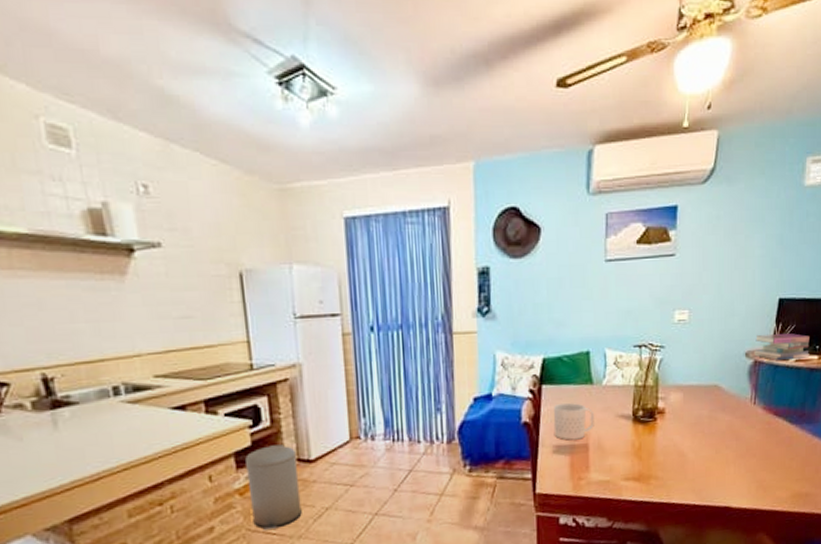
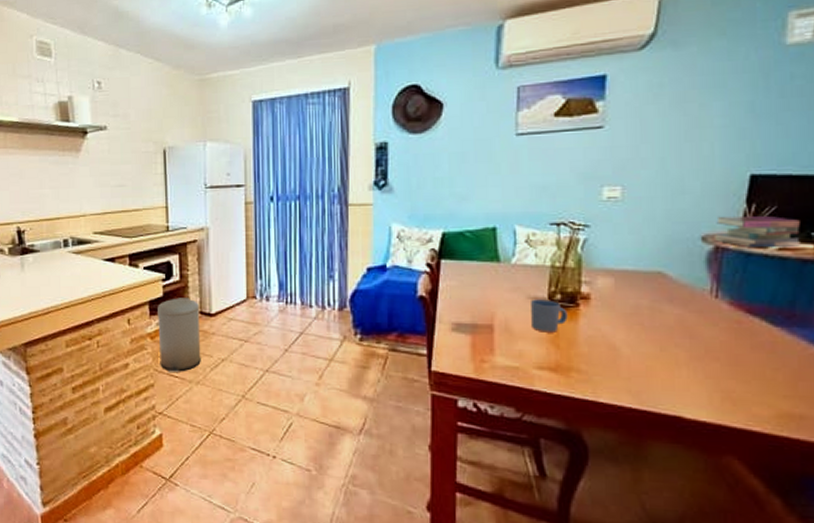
mug: present [553,402,594,441] -> none [453,279,501,319]
mug: none [619,416,648,447] -> present [531,299,568,333]

